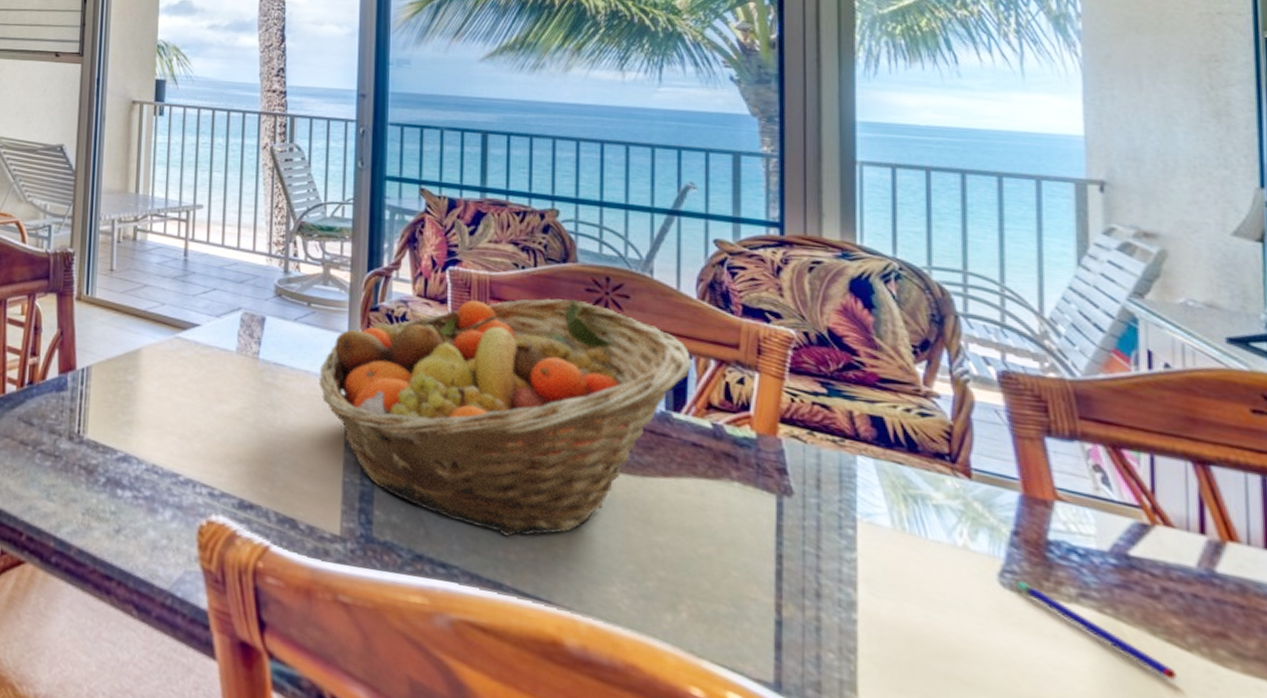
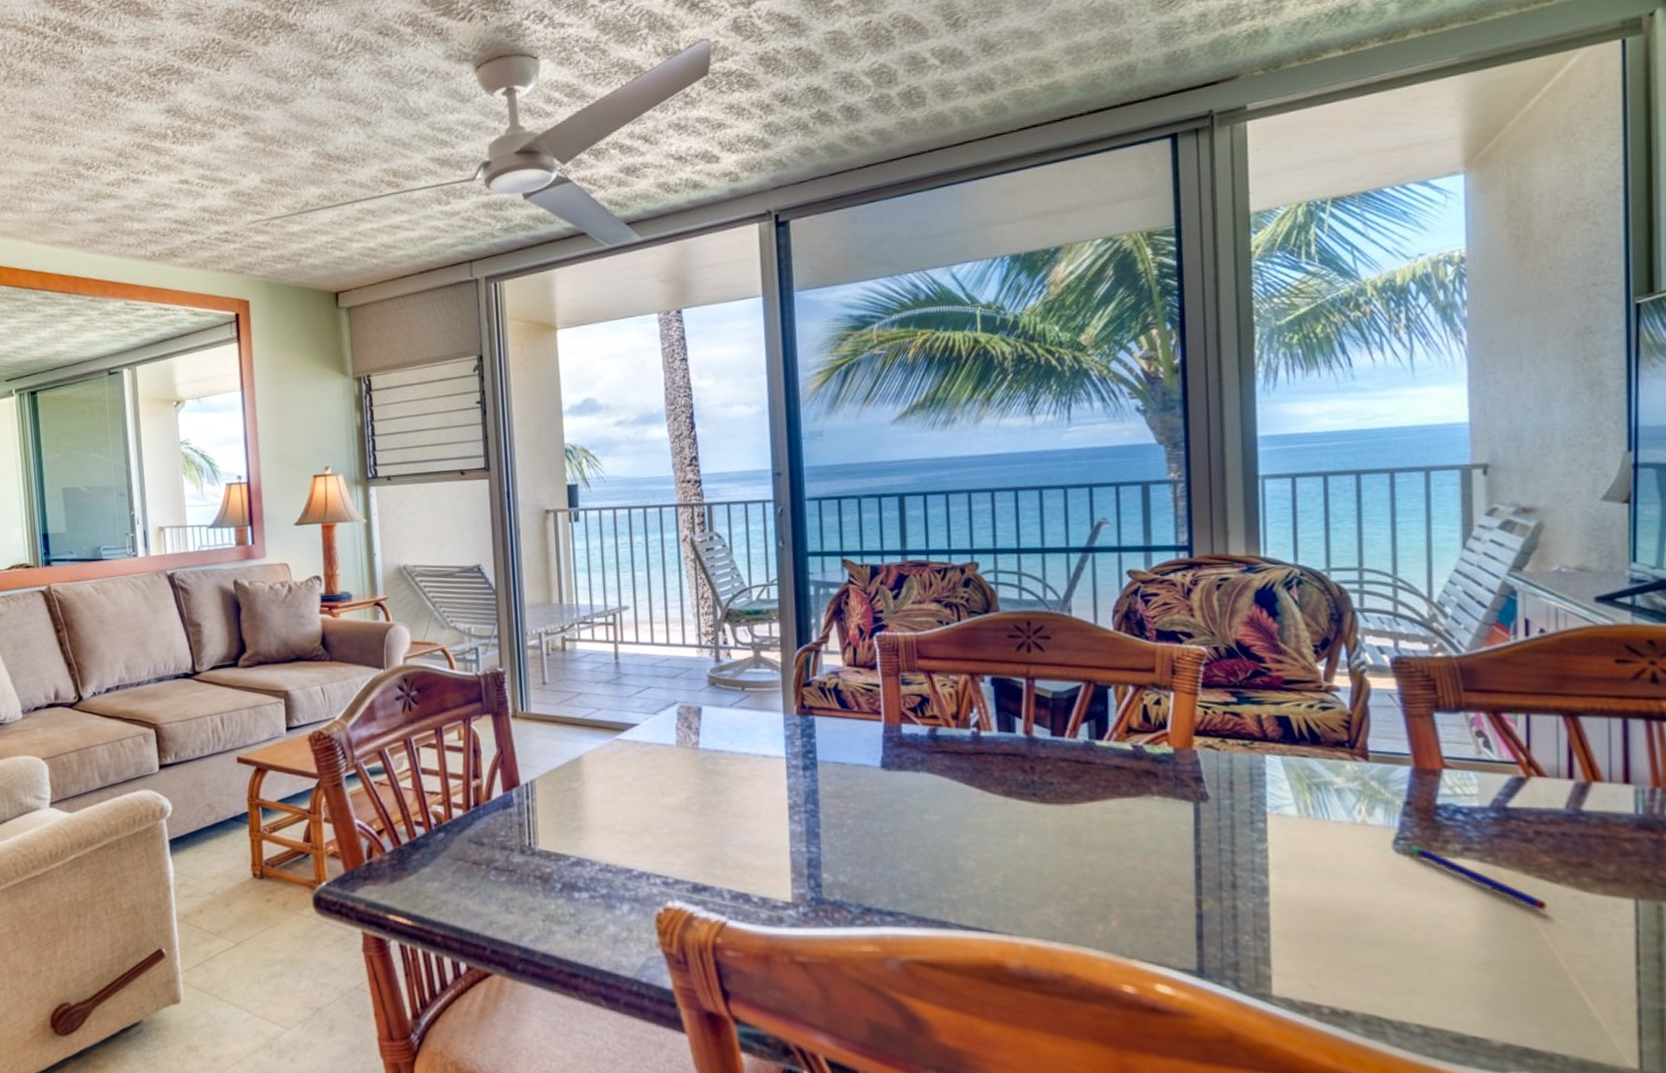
fruit basket: present [318,298,692,537] -> none [758,647,1112,878]

